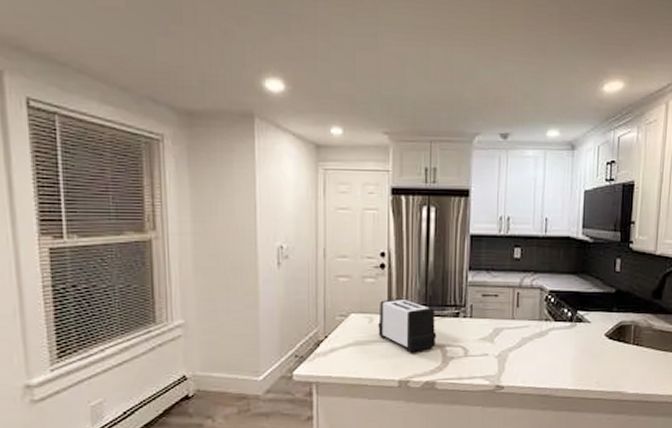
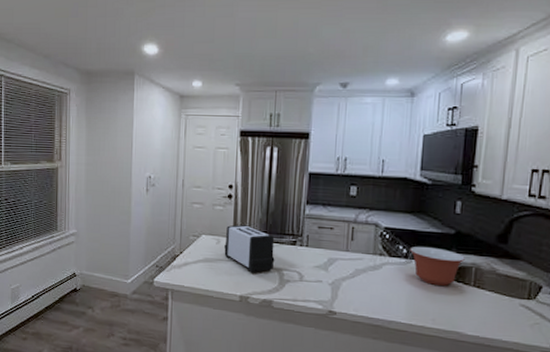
mixing bowl: none [574,307,625,347] -> present [410,246,465,286]

